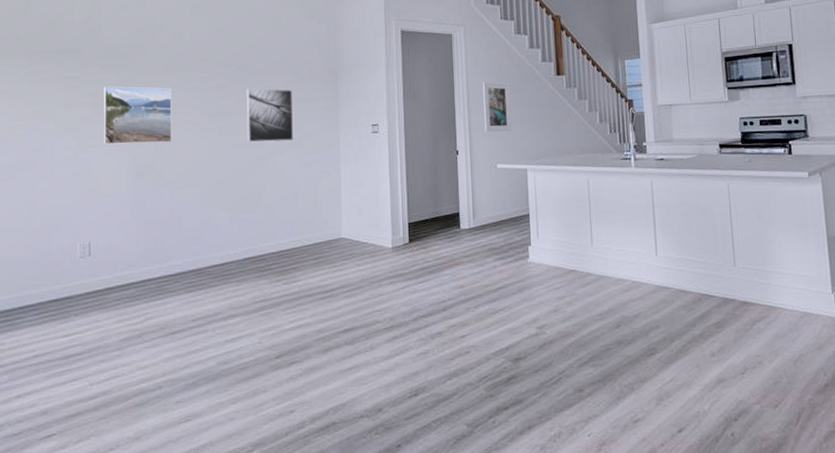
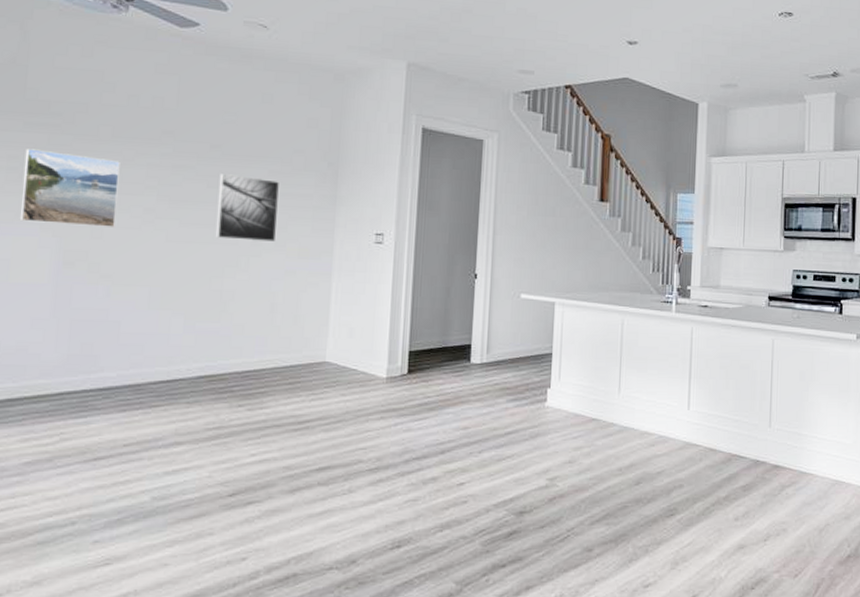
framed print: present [482,82,512,133] -> none [511,199,545,259]

